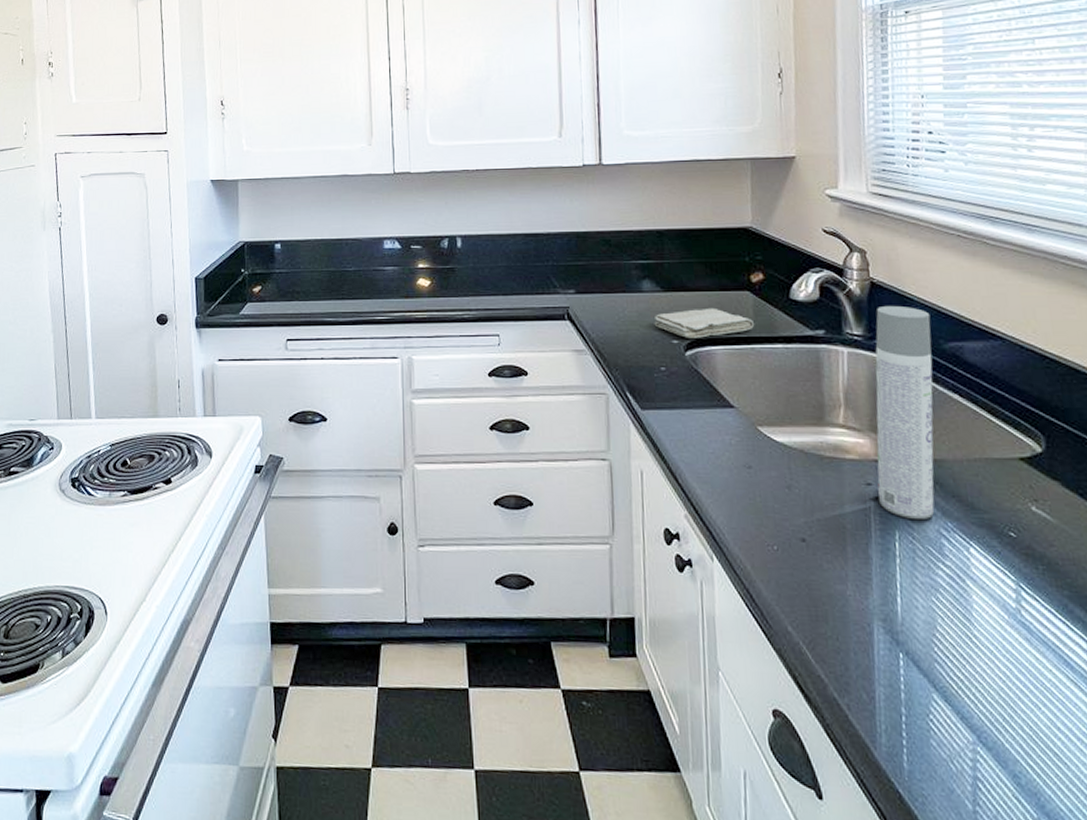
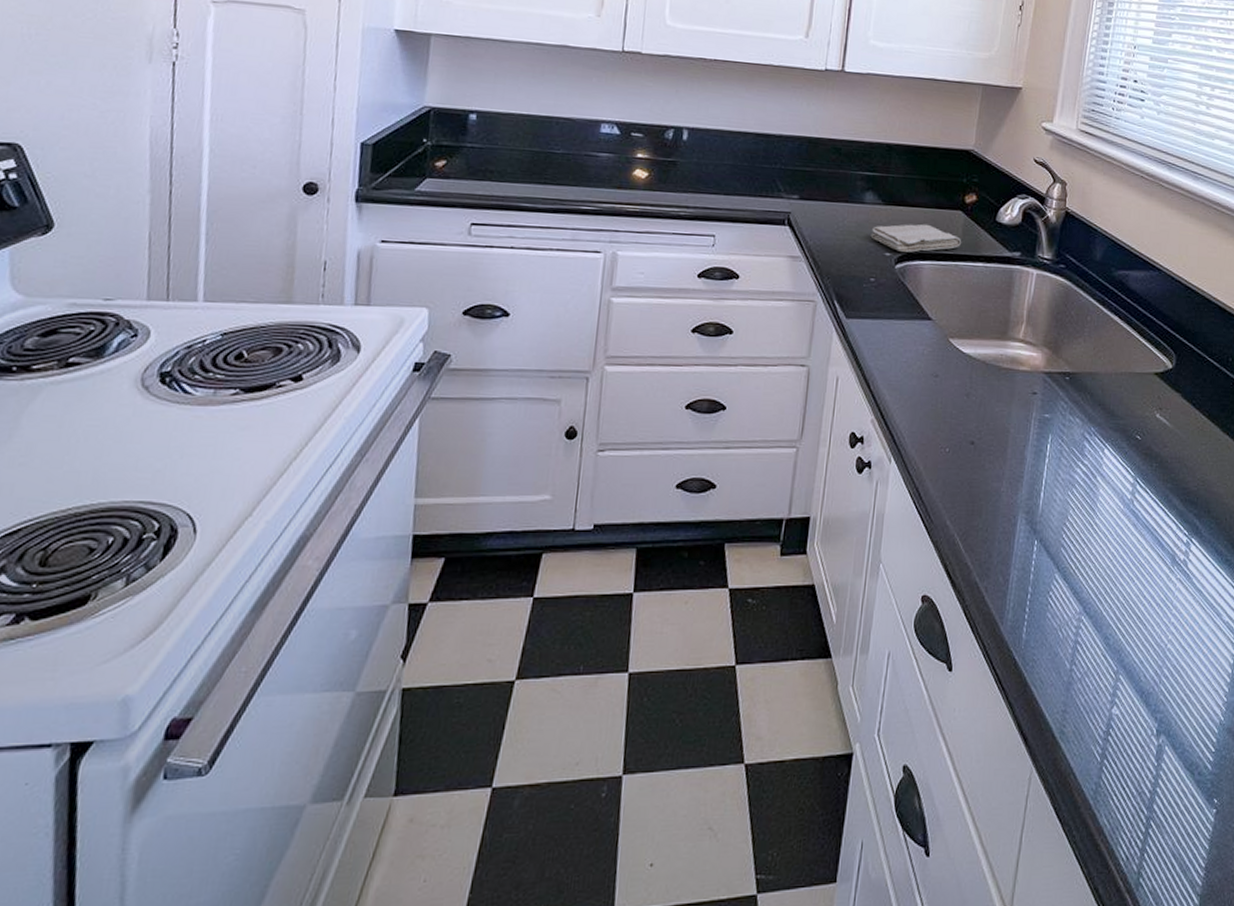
spray bottle: present [875,305,935,519] -> none [1039,234,1108,424]

